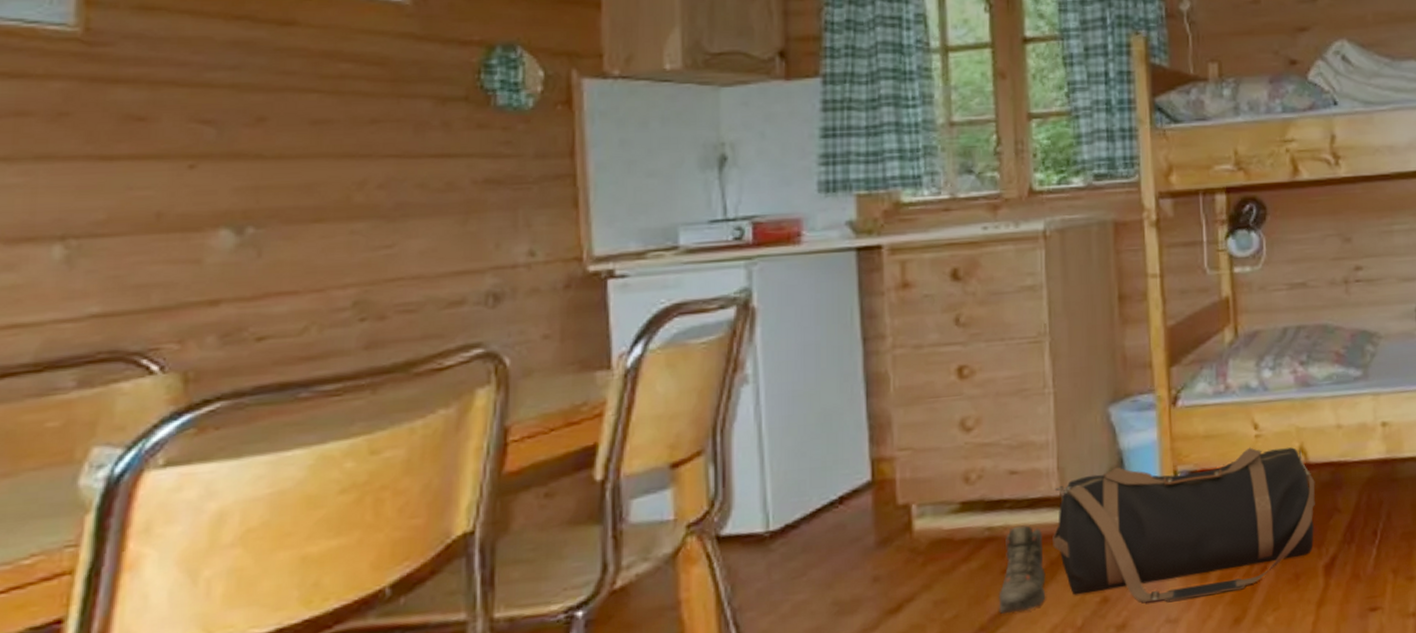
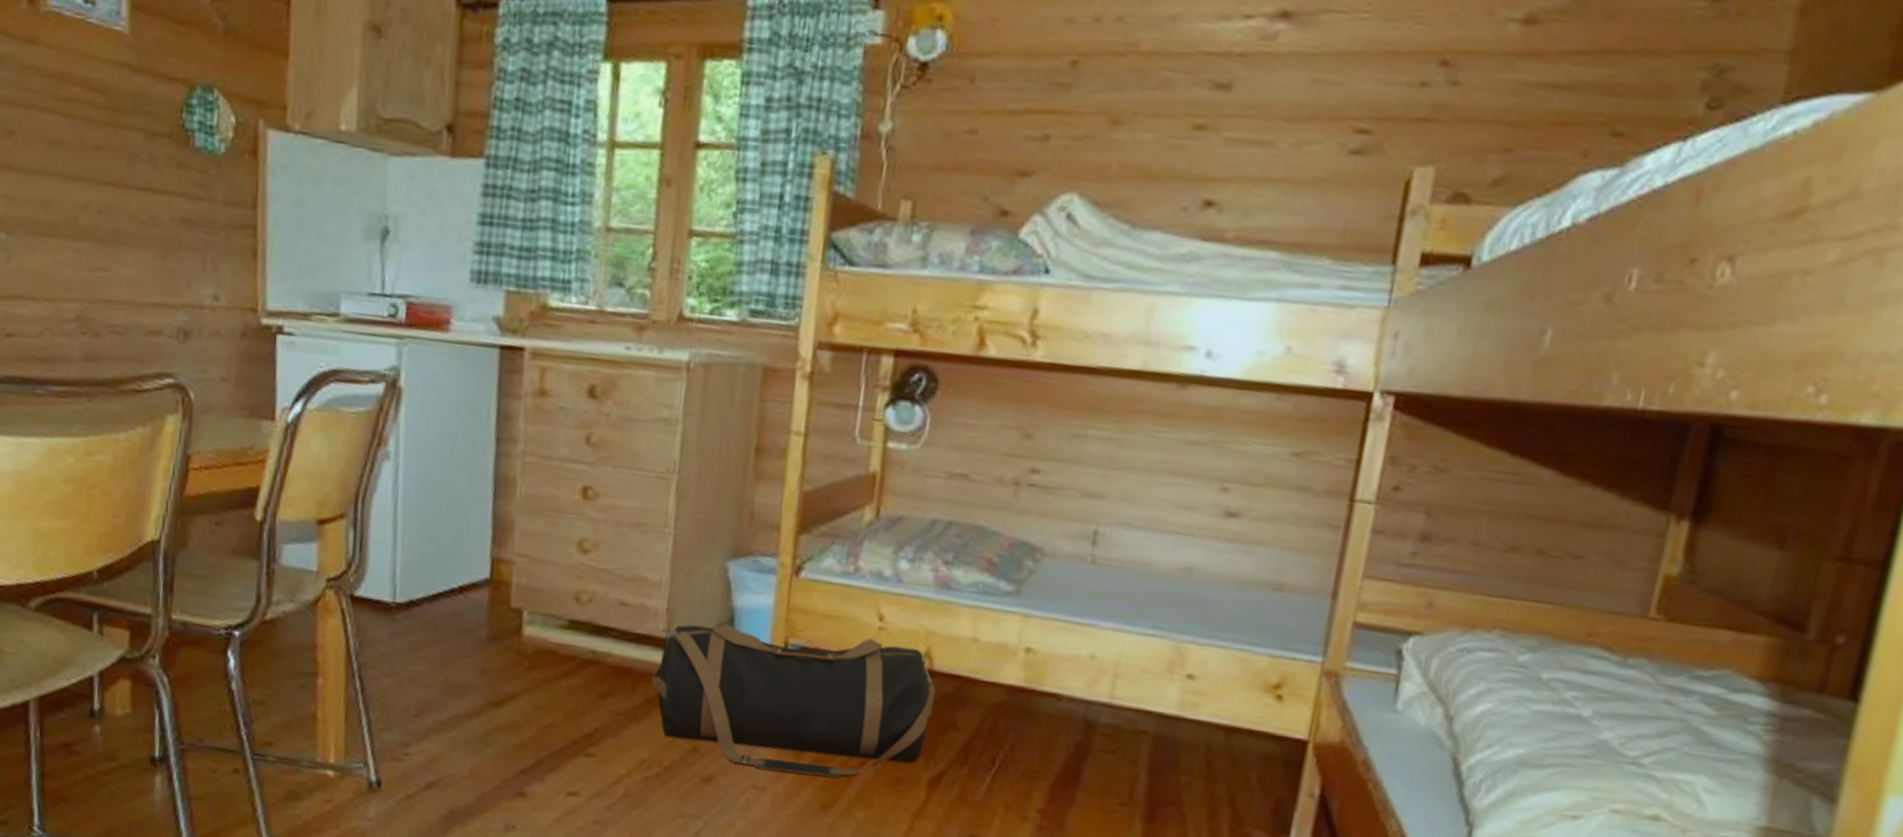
hiking boot: present [998,525,1046,614] -> none [592,656,643,739]

